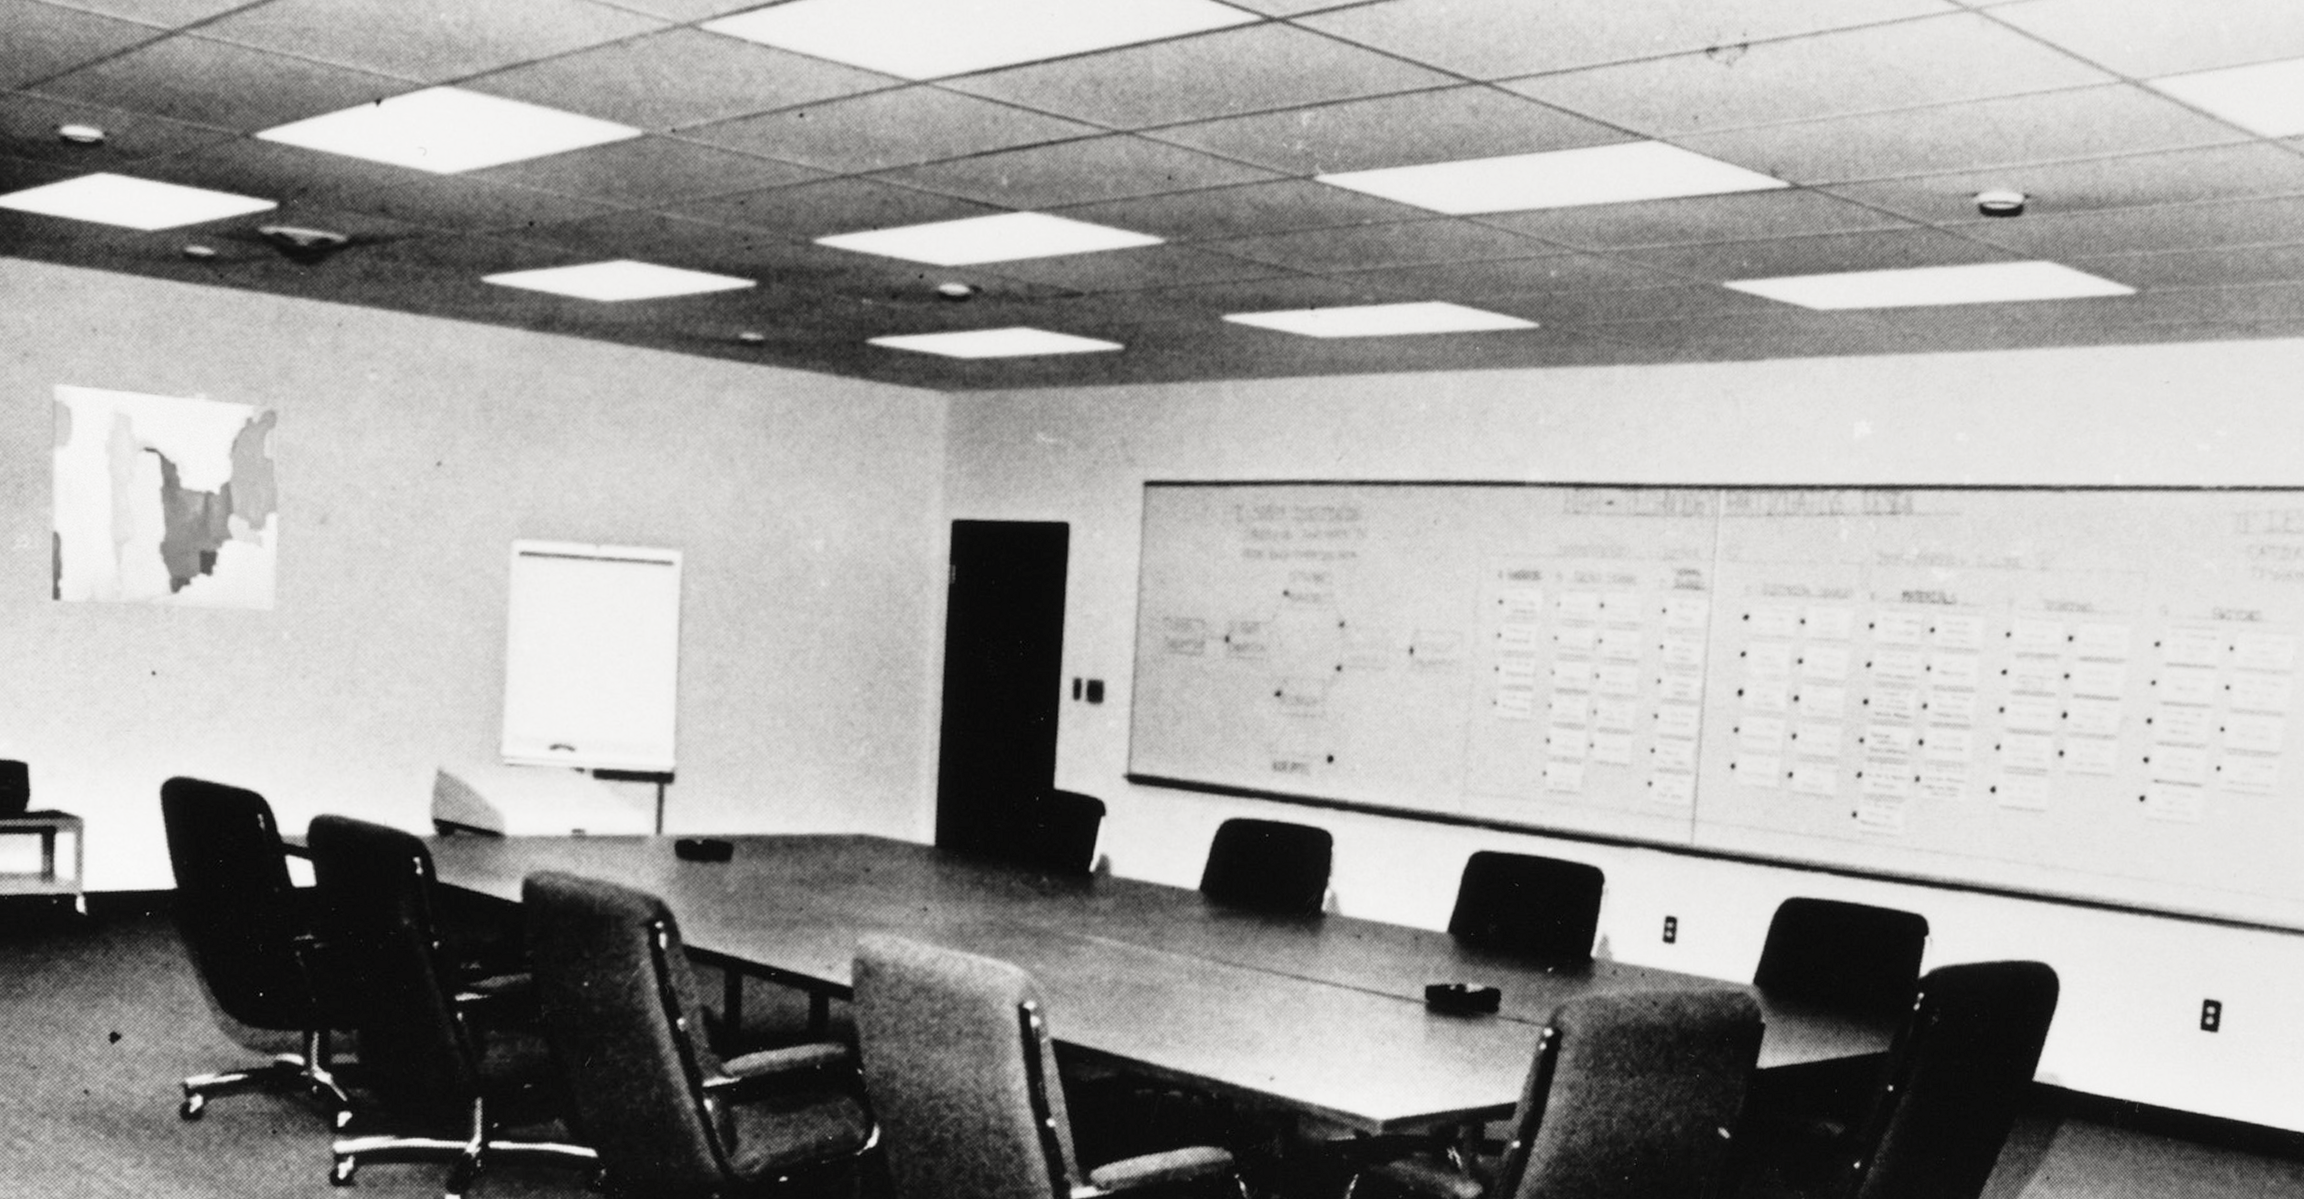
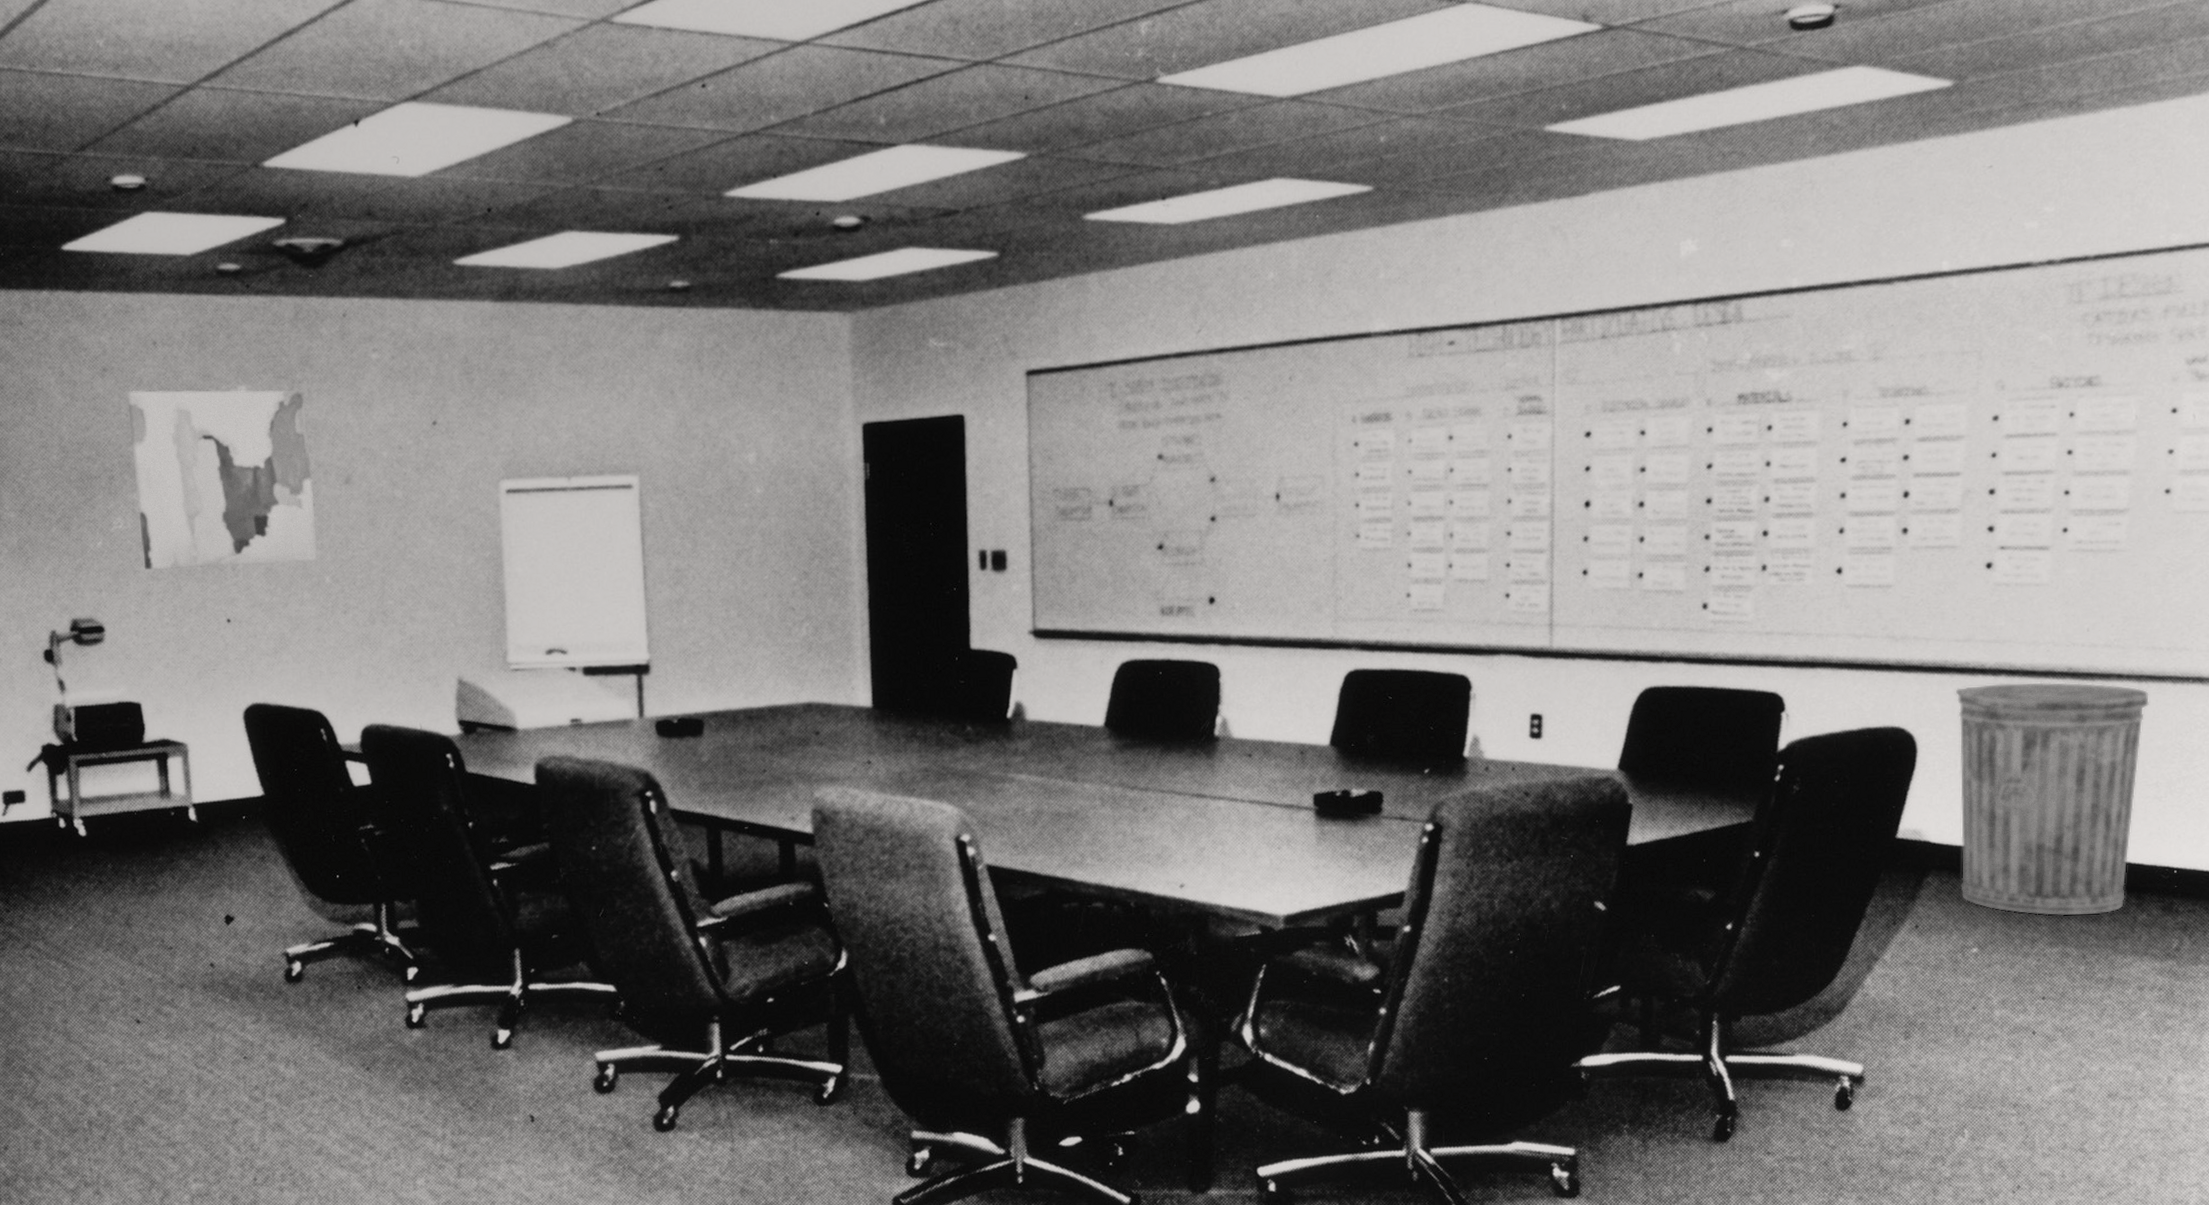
trash can: none [2094,924,2291,1178] -> present [1955,682,2150,916]

